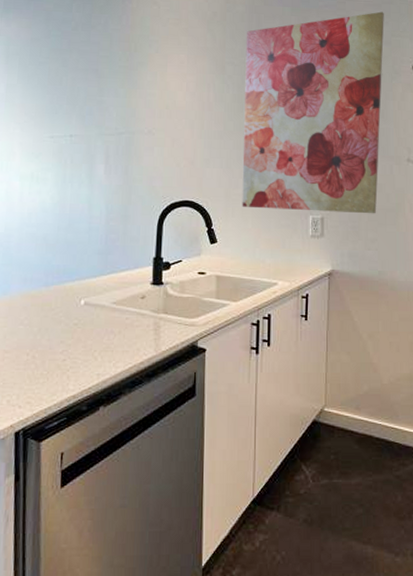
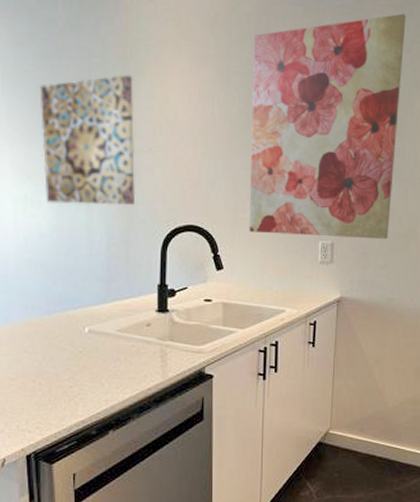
wall art: none [50,66,137,182] -> present [40,75,136,206]

